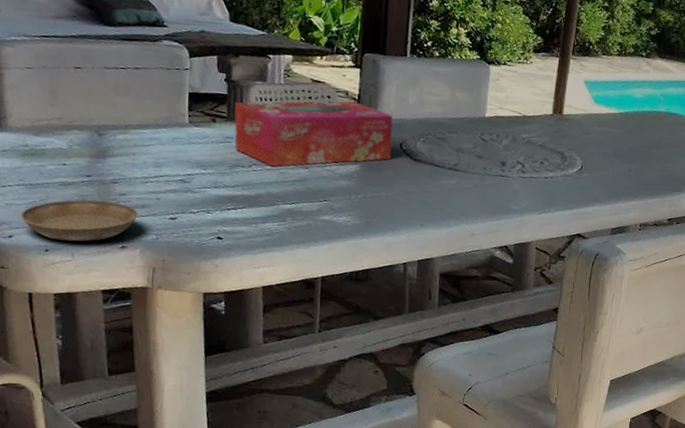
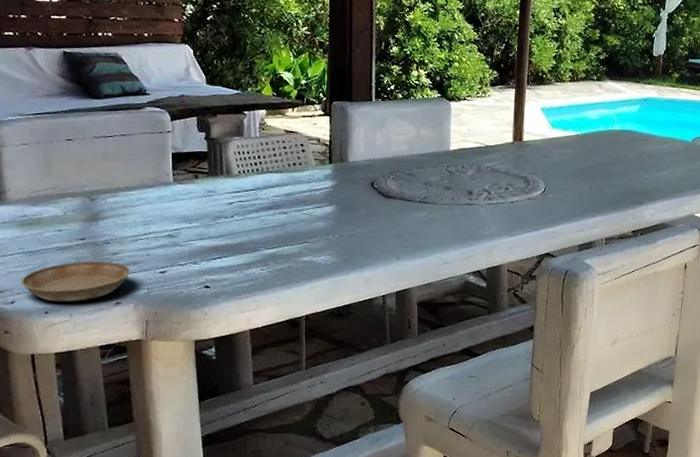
tissue box: present [234,101,393,167] -> none [215,147,364,215]

